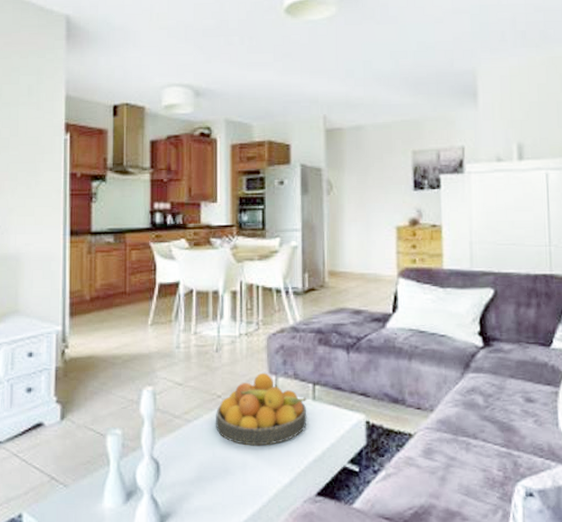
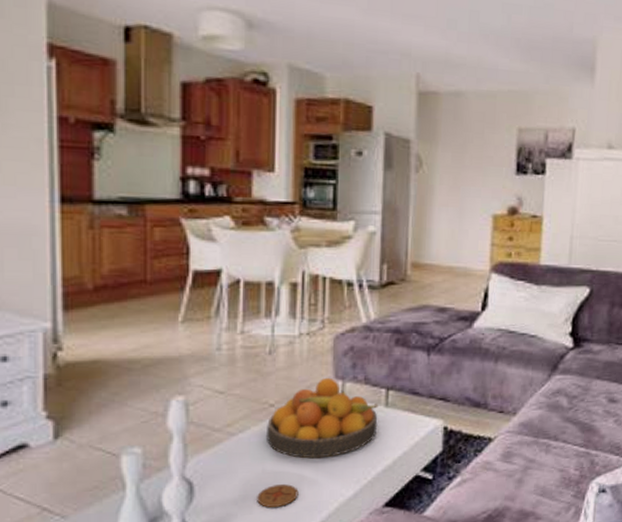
coaster: none [209,469,243,489] -> present [257,484,299,507]

